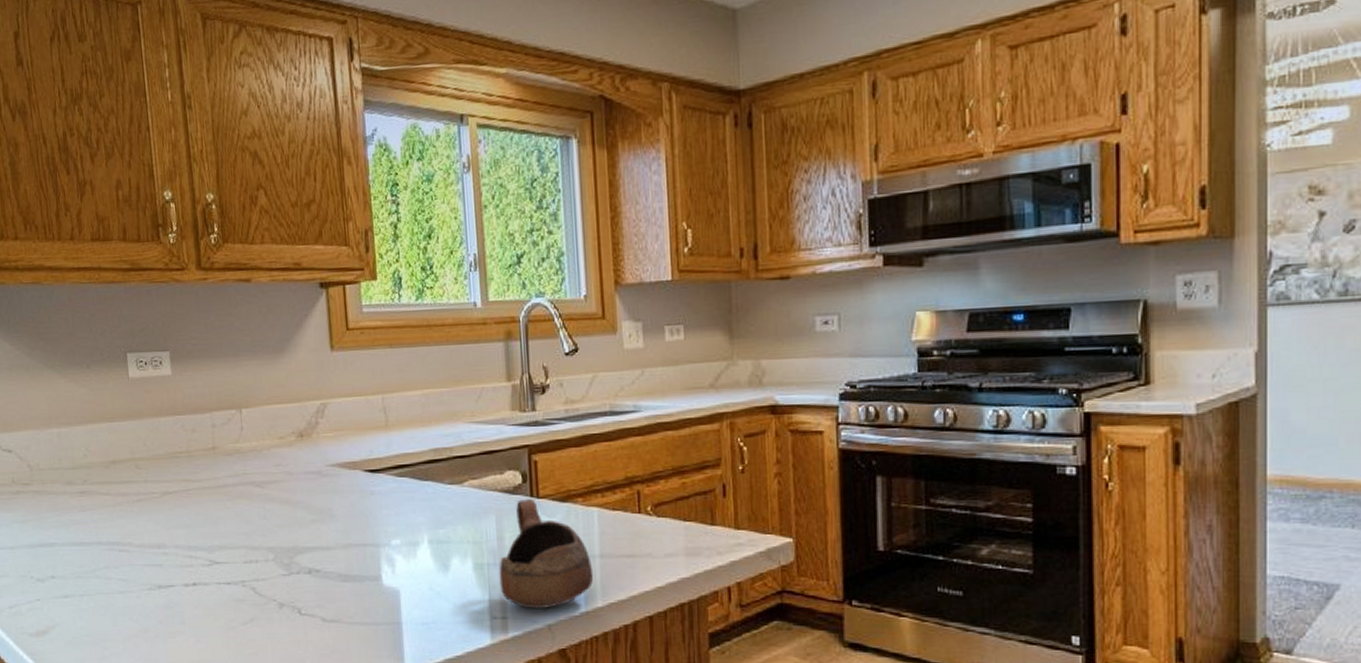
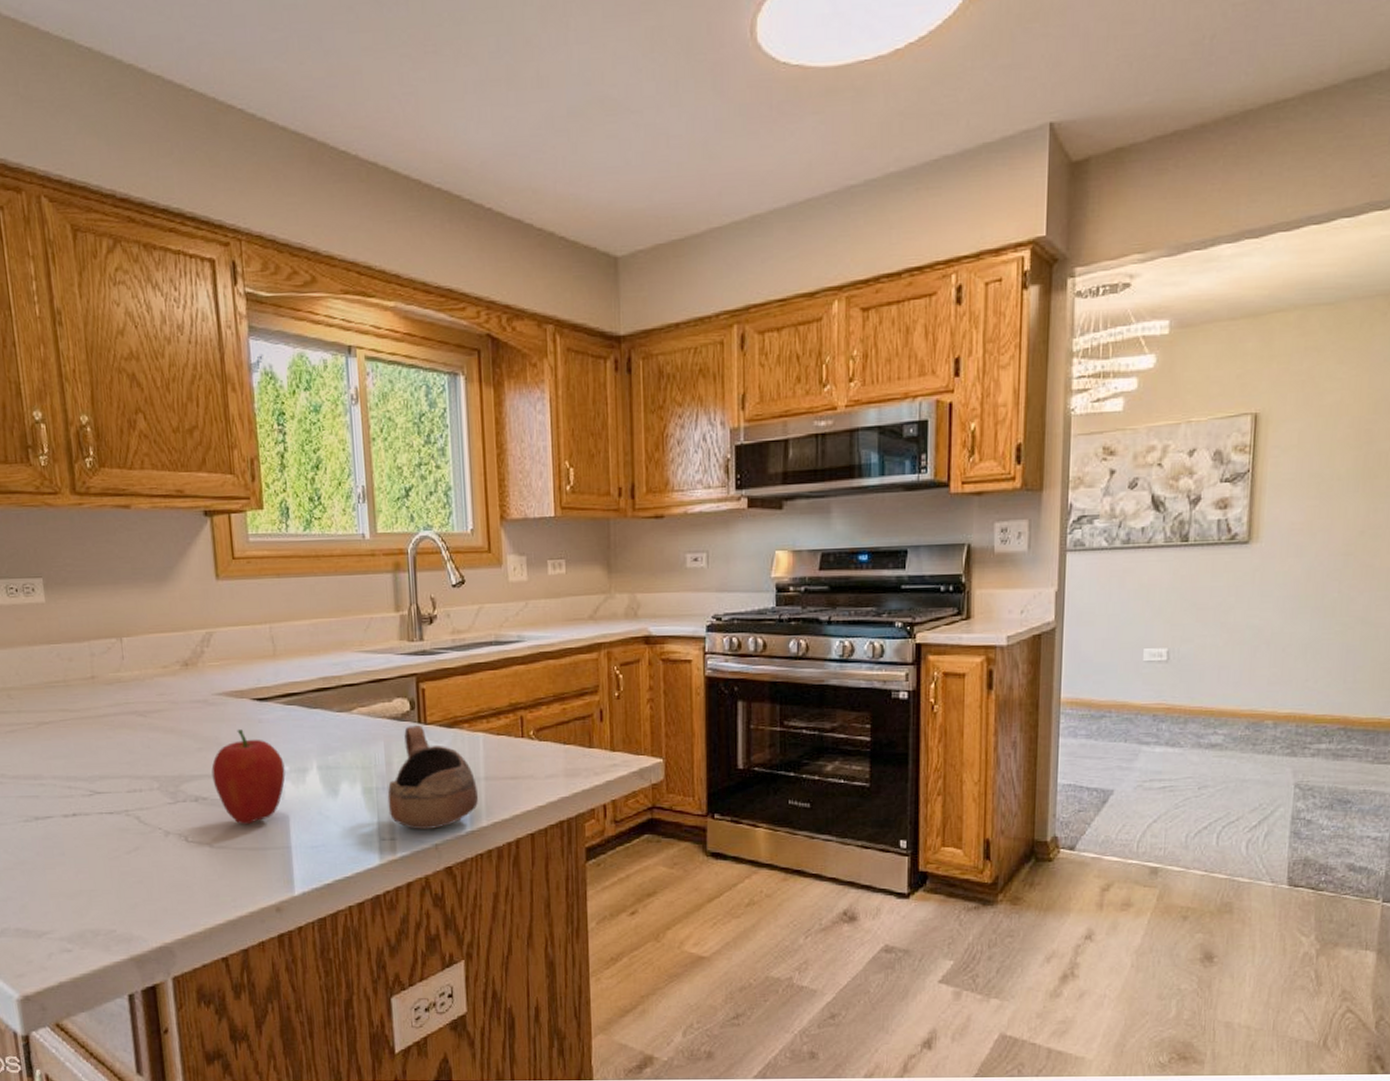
fruit: none [324,501,397,599] -> present [211,729,286,825]

